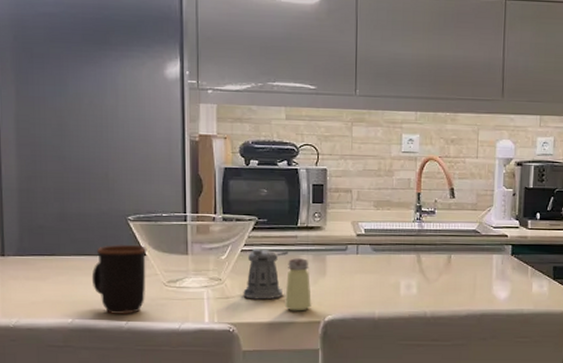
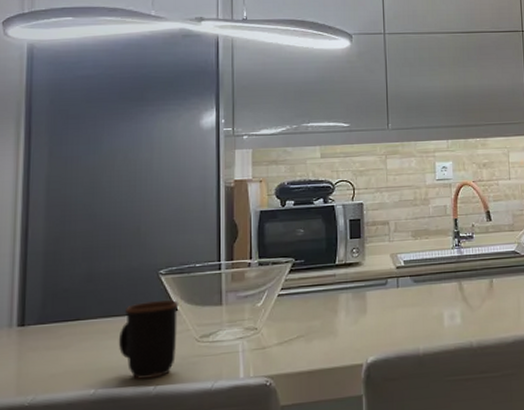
pepper shaker: present [243,248,288,300] -> none [280,291,327,347]
saltshaker: present [285,258,311,311] -> none [325,297,353,356]

